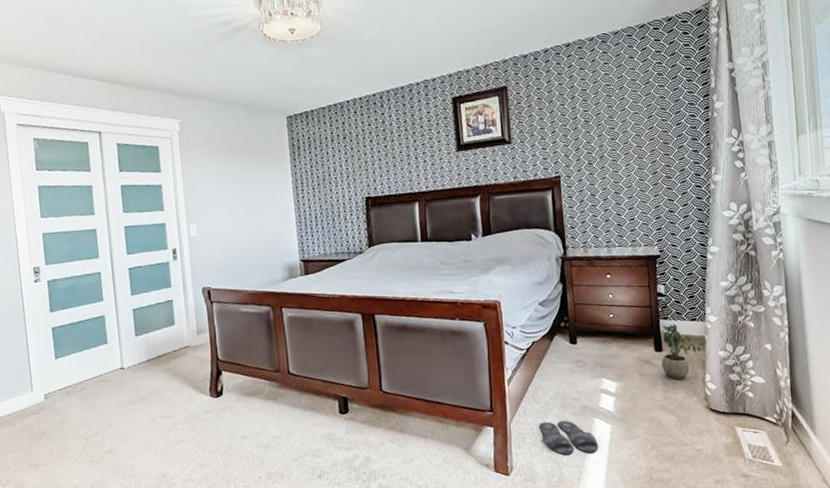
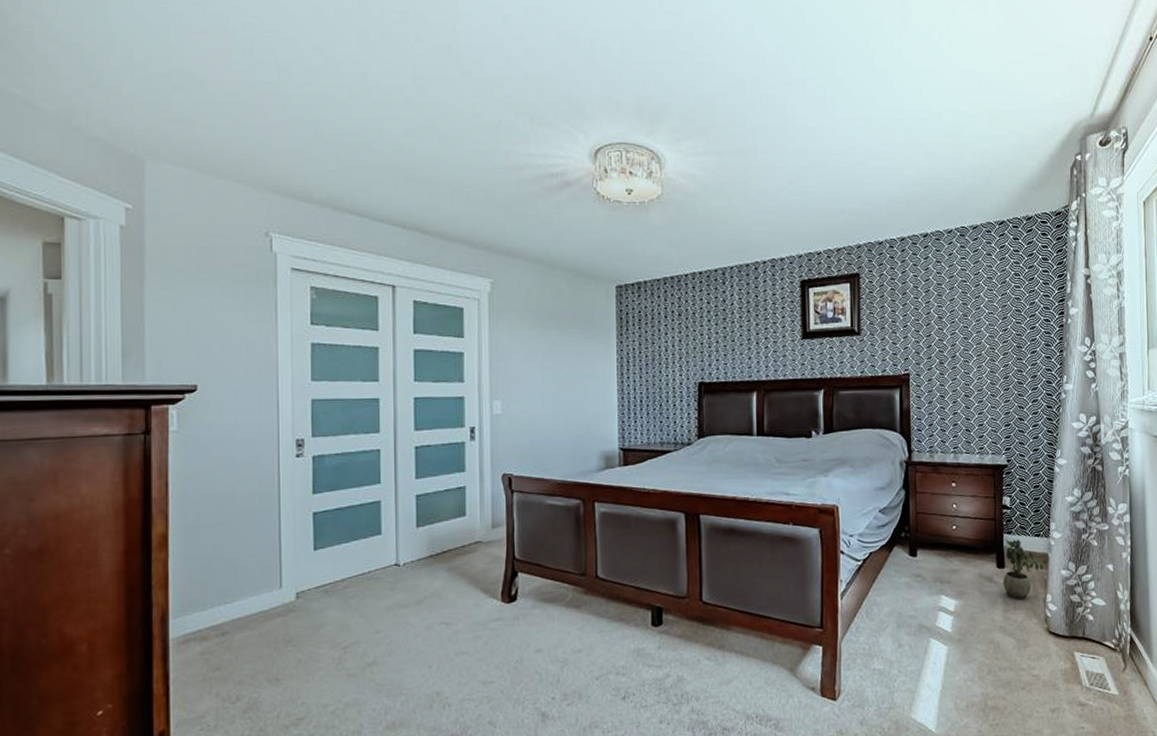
slippers: present [539,420,599,456] -> none [872,640,933,679]

